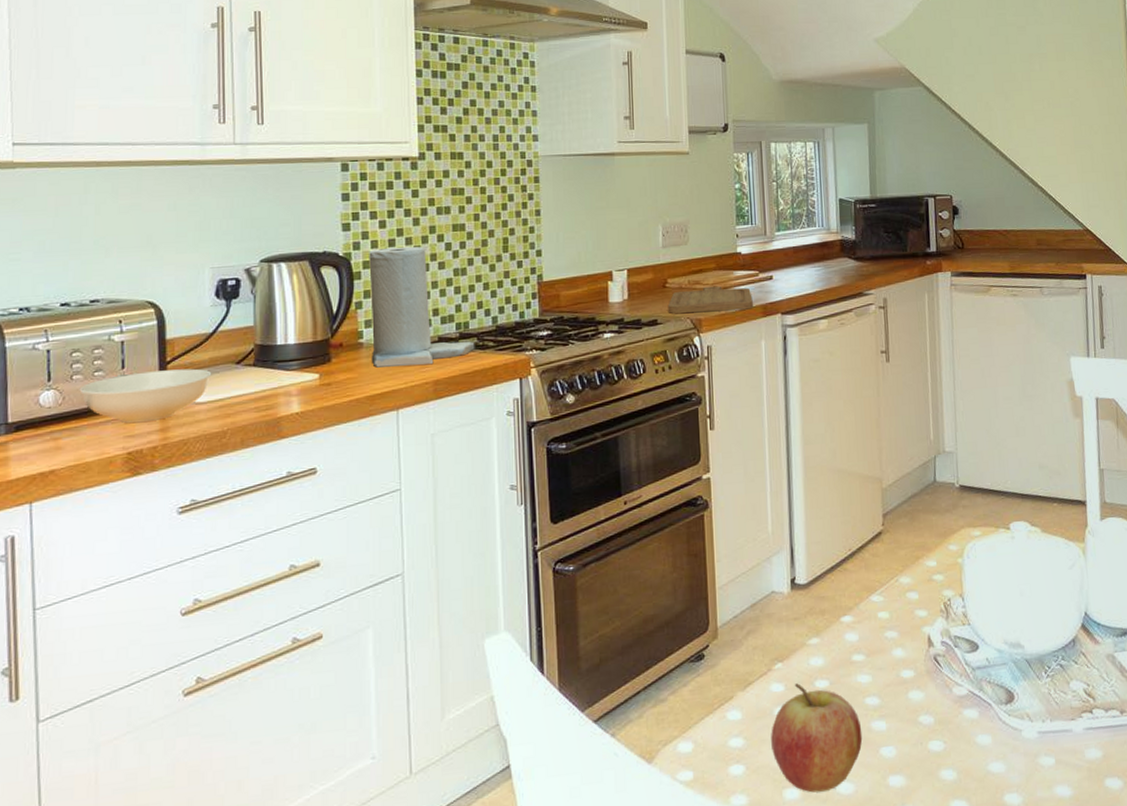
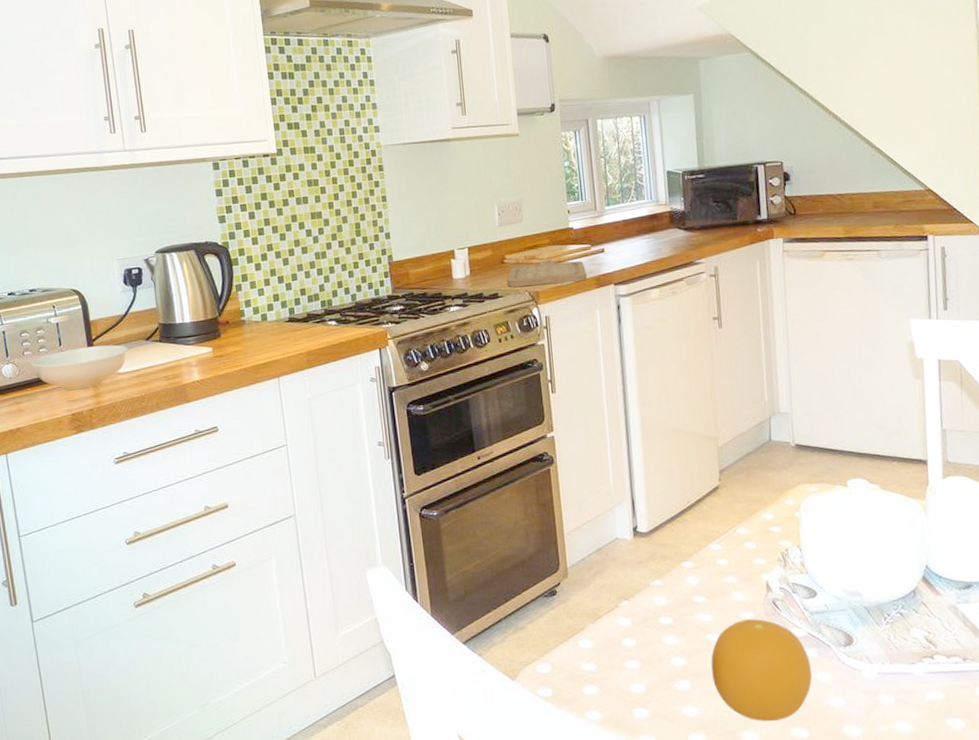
paper towel: present [369,246,475,368] -> none [243,234,339,341]
fruit: present [771,683,863,793] -> none [620,619,706,713]
fruit: none [868,677,973,795] -> present [711,619,812,721]

